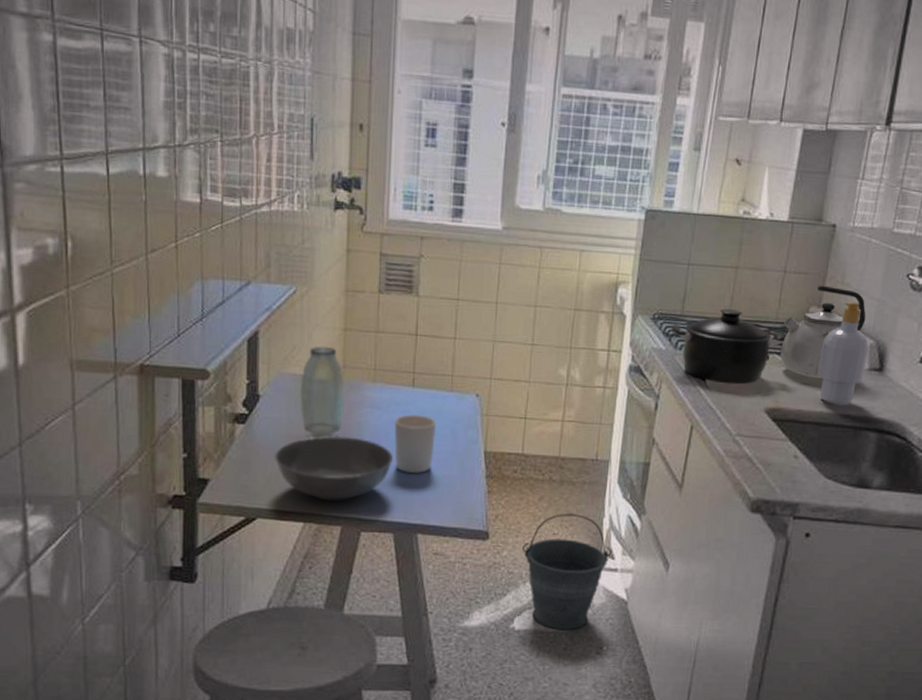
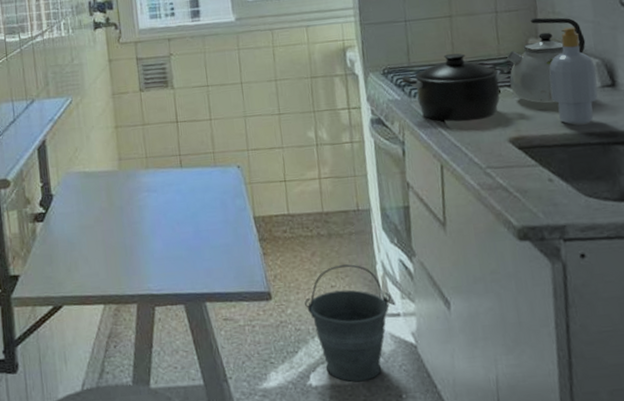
bowl: present [273,436,394,502] -> none [70,219,174,282]
vase: present [300,346,345,439] -> none [85,144,125,228]
mug: present [394,414,436,473] -> none [169,191,209,246]

